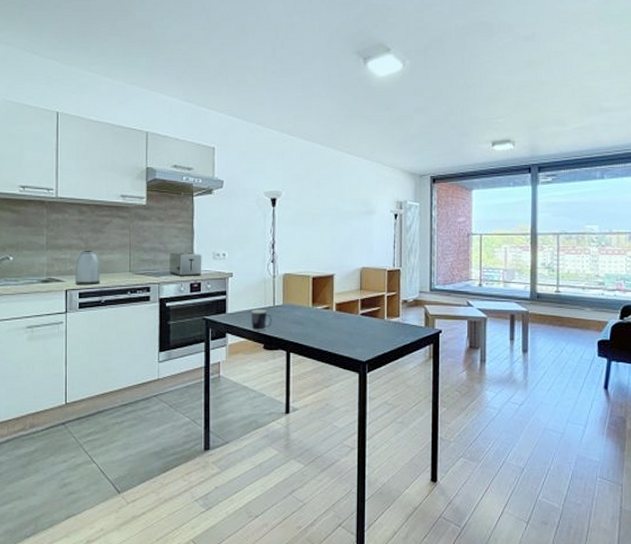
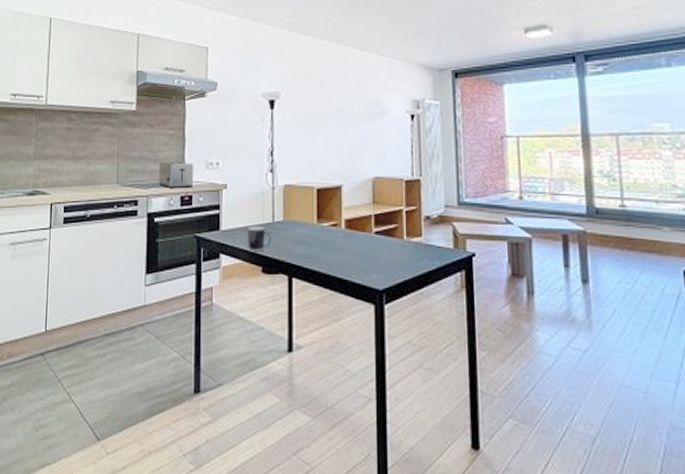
kettle: present [75,251,101,285] -> none [61,161,87,198]

